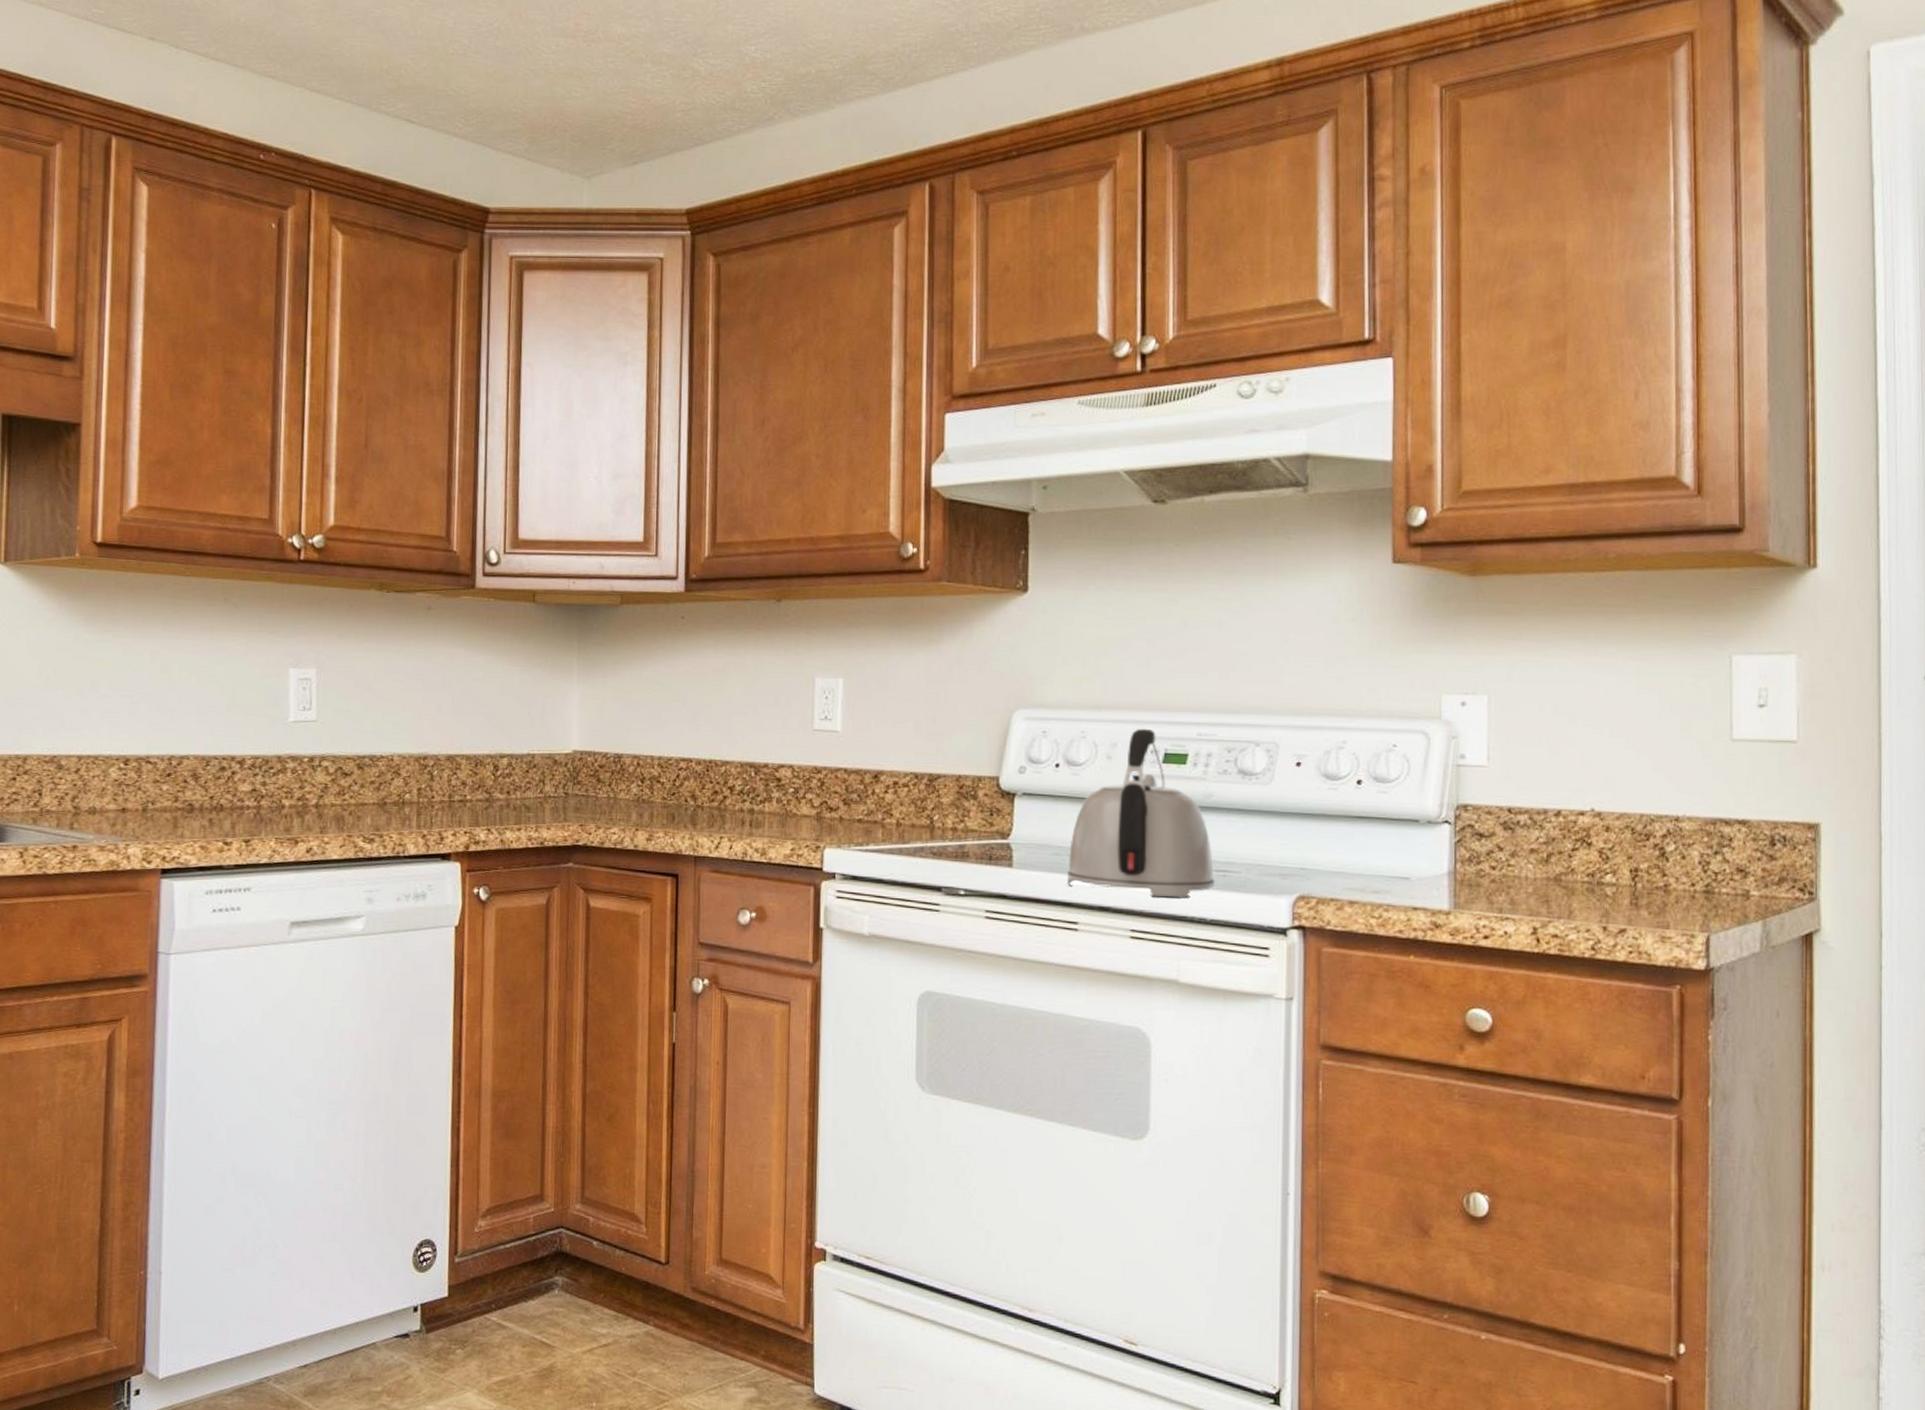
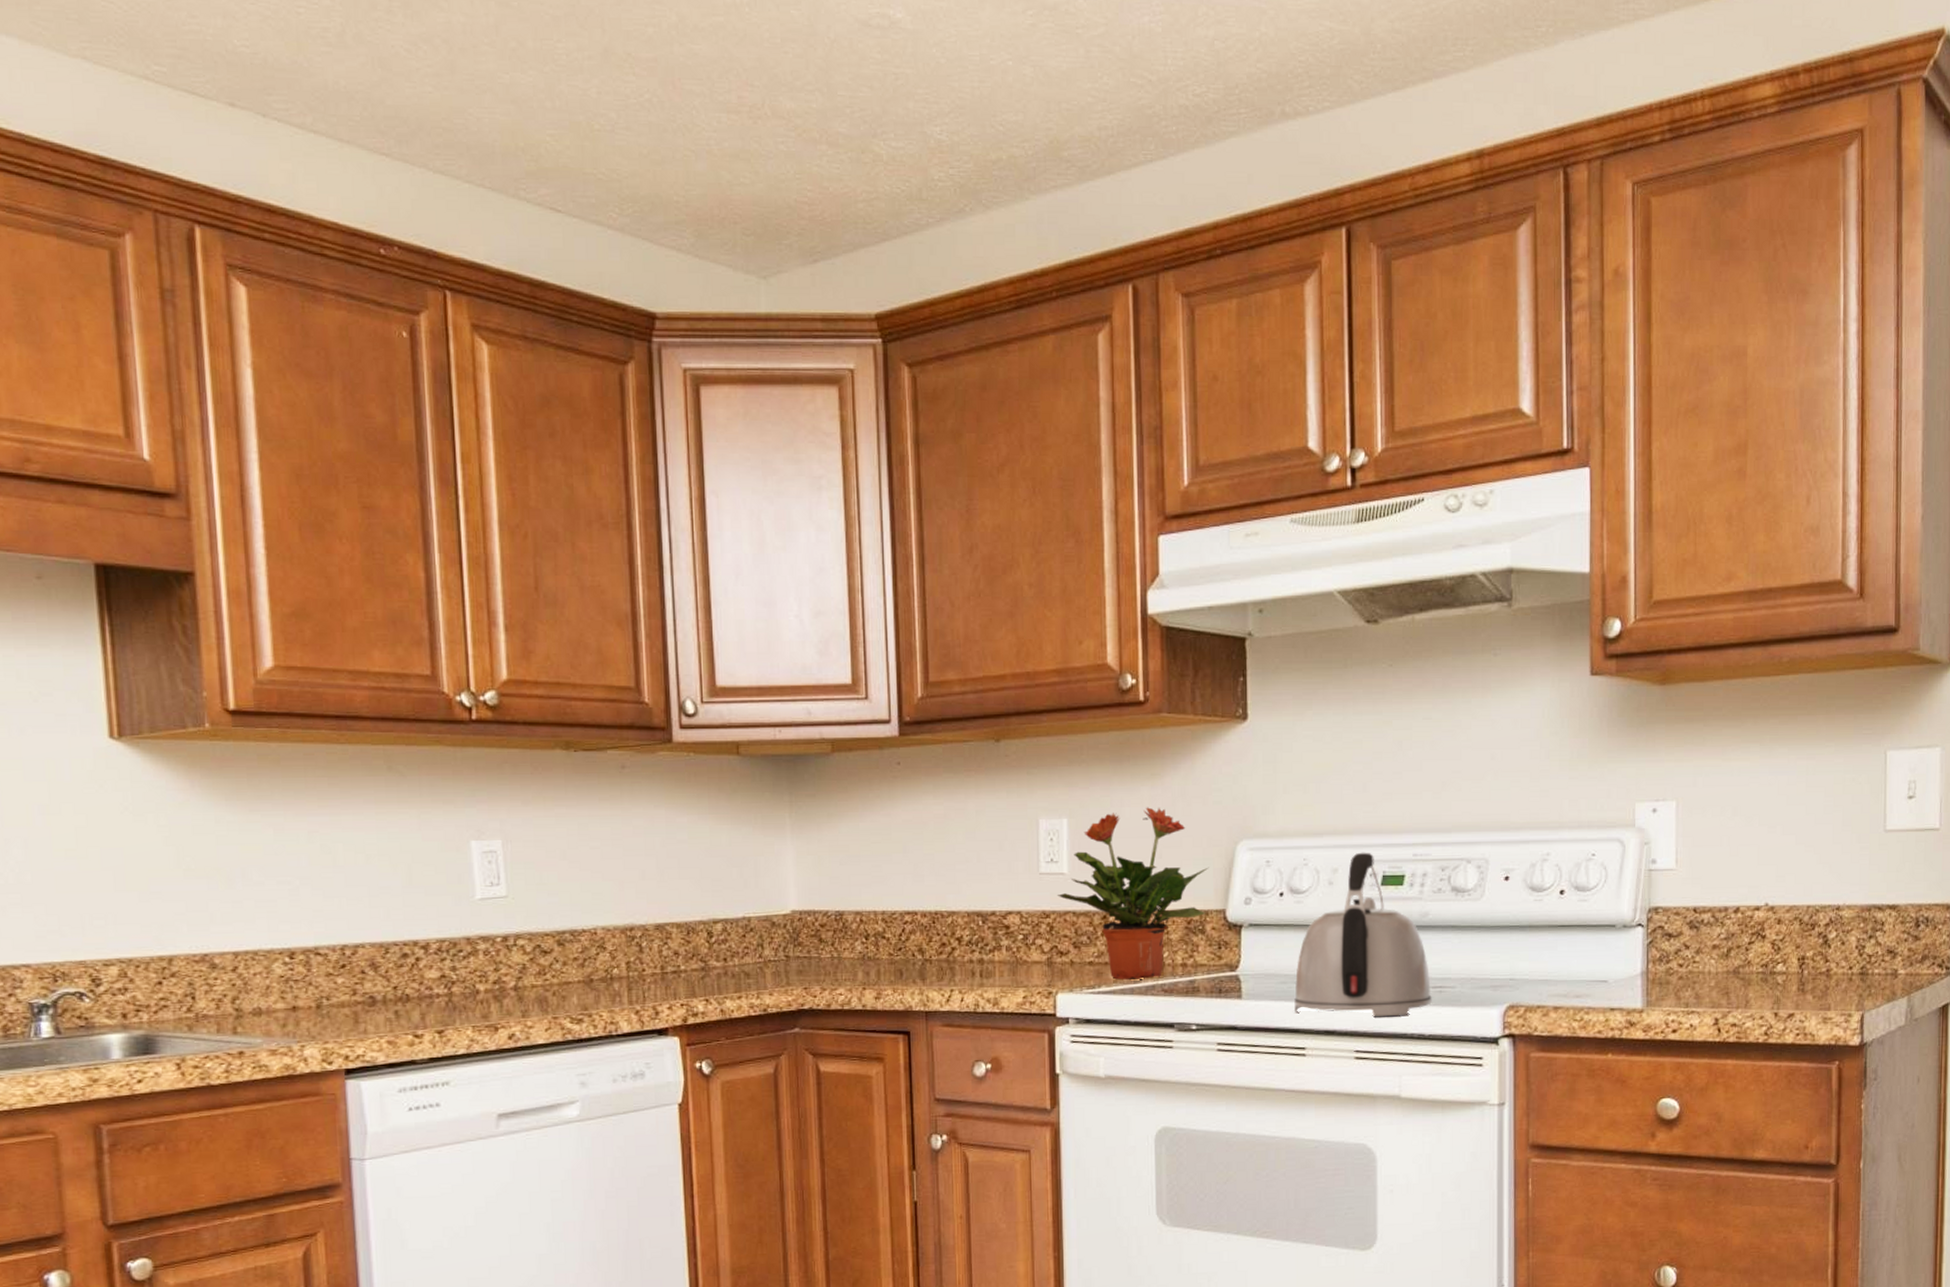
potted plant: none [830,671,984,841] -> present [1058,807,1209,981]

